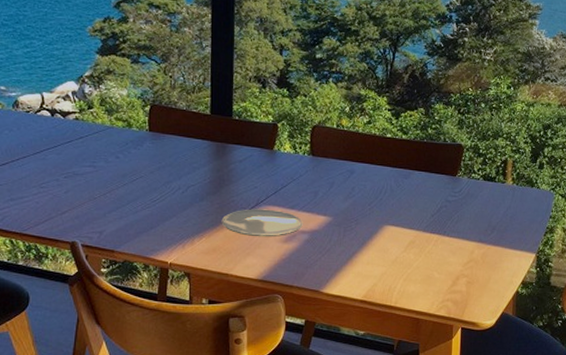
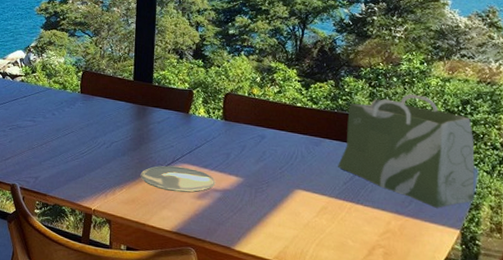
grocery bag: none [426,120,553,234] -> present [338,94,475,208]

